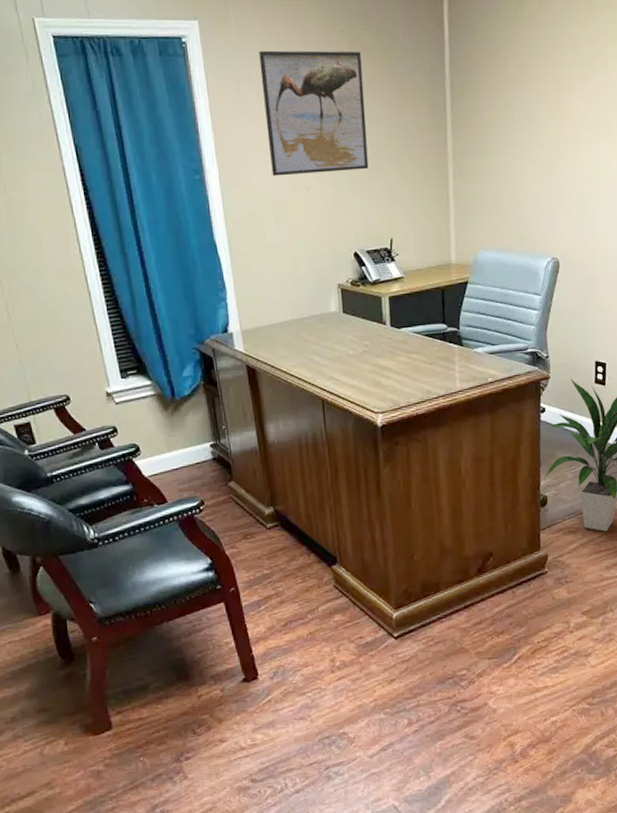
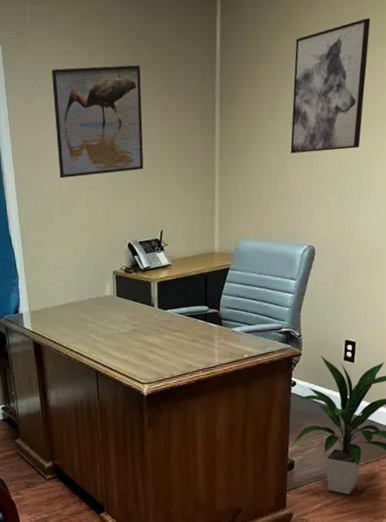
wall art: none [528,15,606,157] -> present [290,18,371,154]

